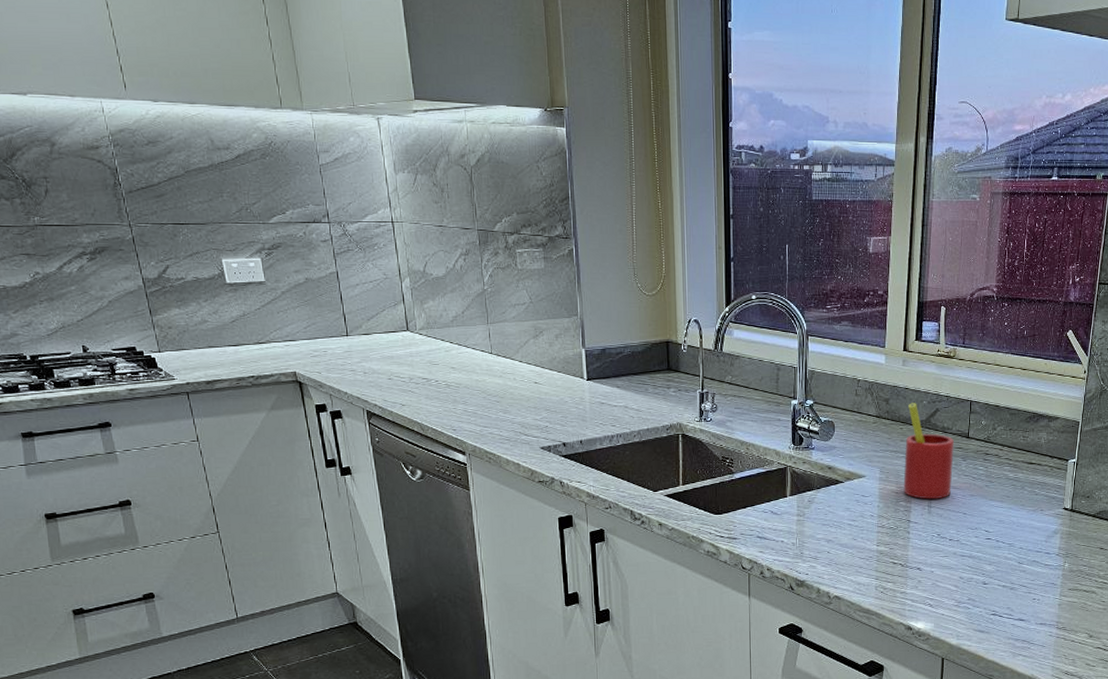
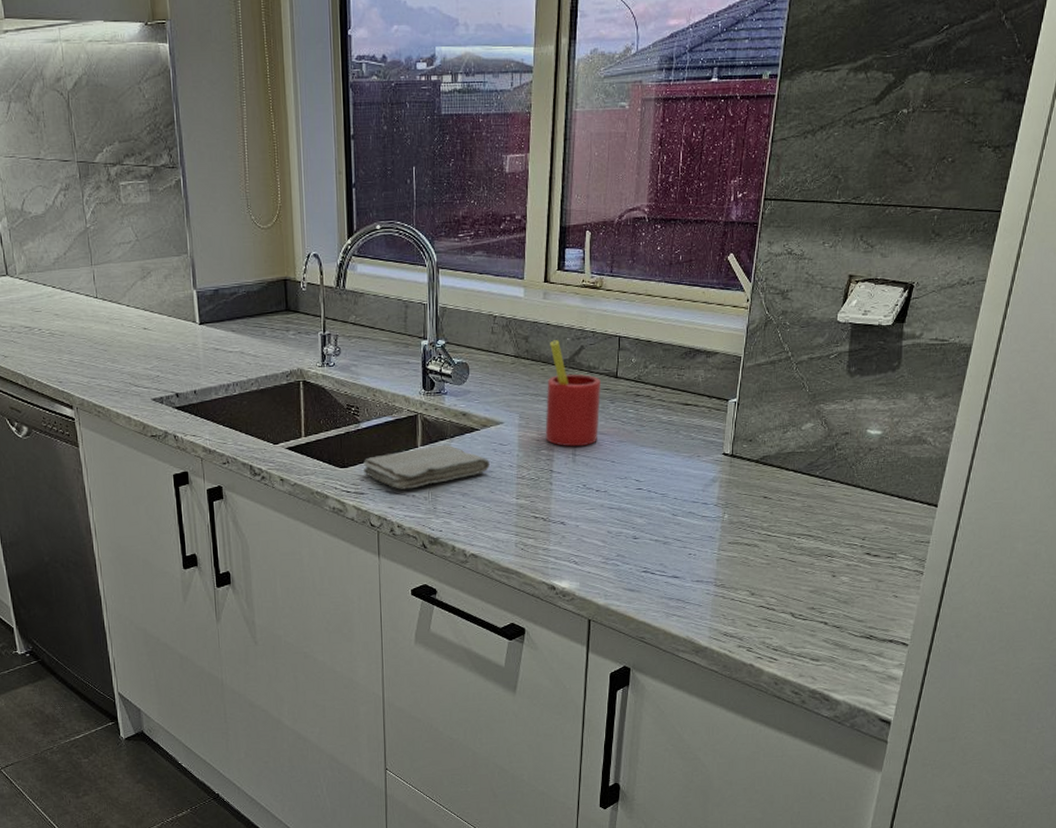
washcloth: none [737,495,853,535] -> present [363,444,490,489]

